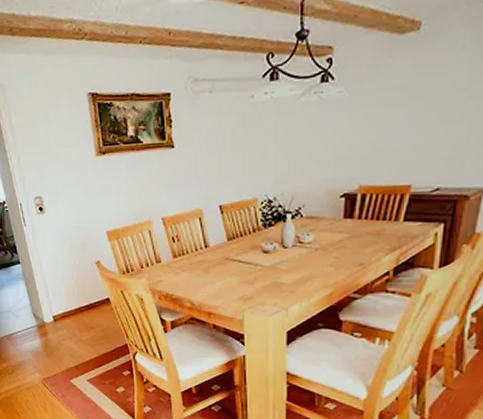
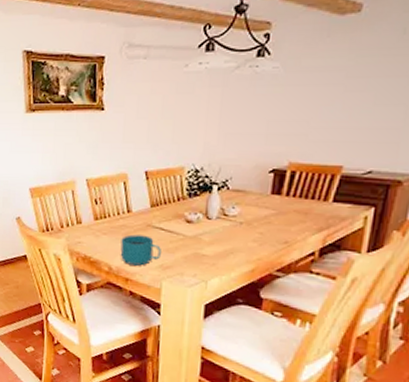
cup: none [201,269,241,299] -> present [120,234,161,266]

